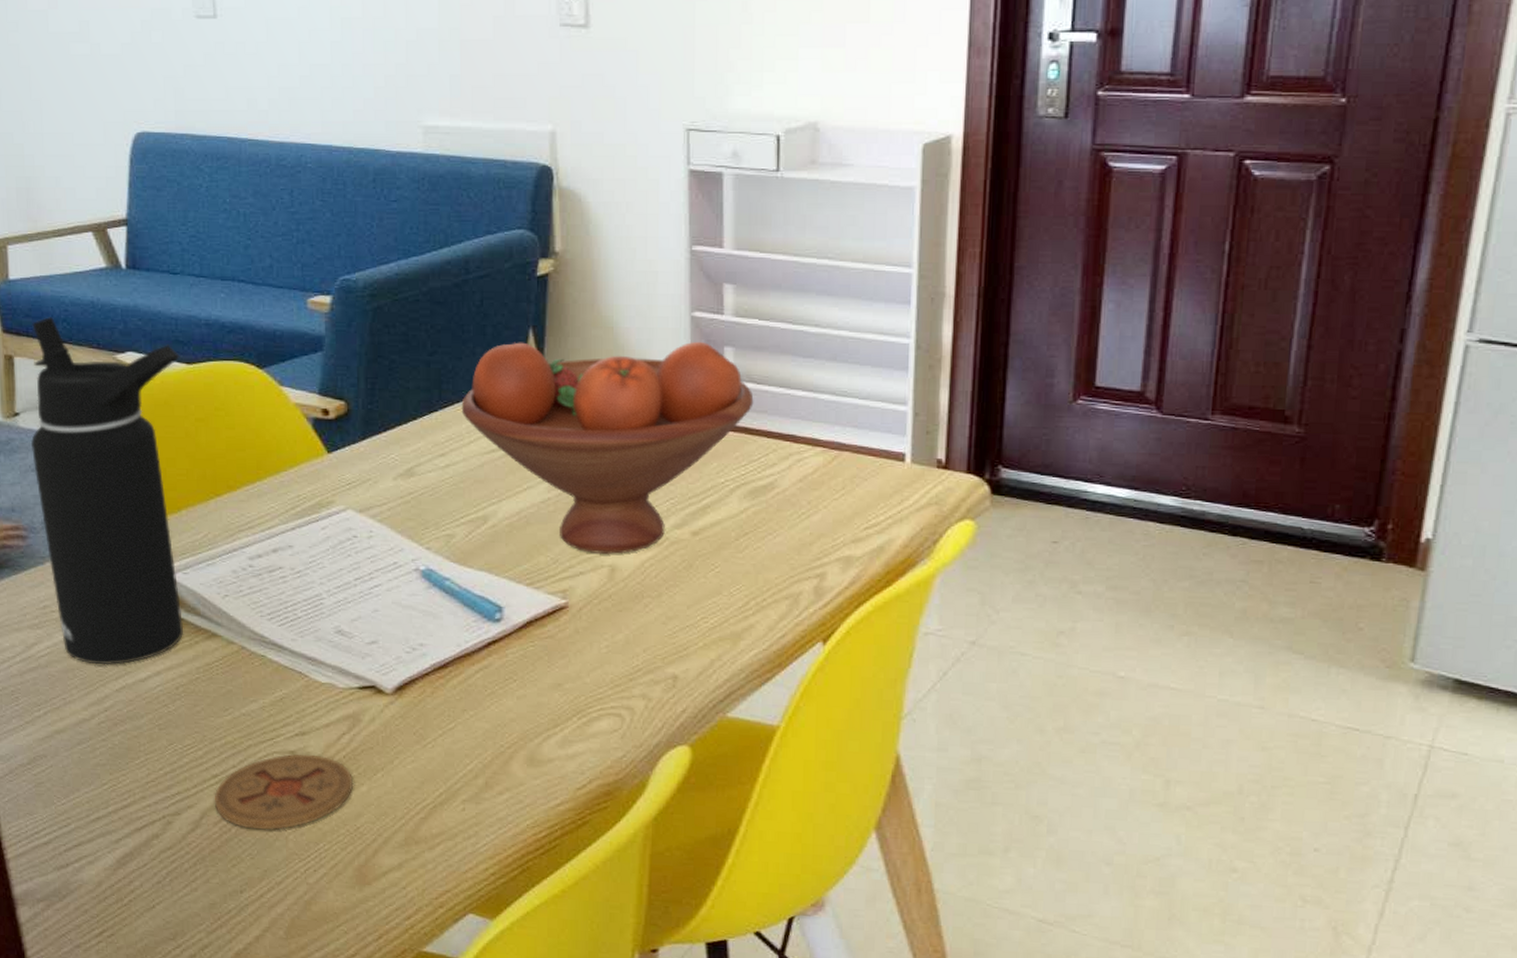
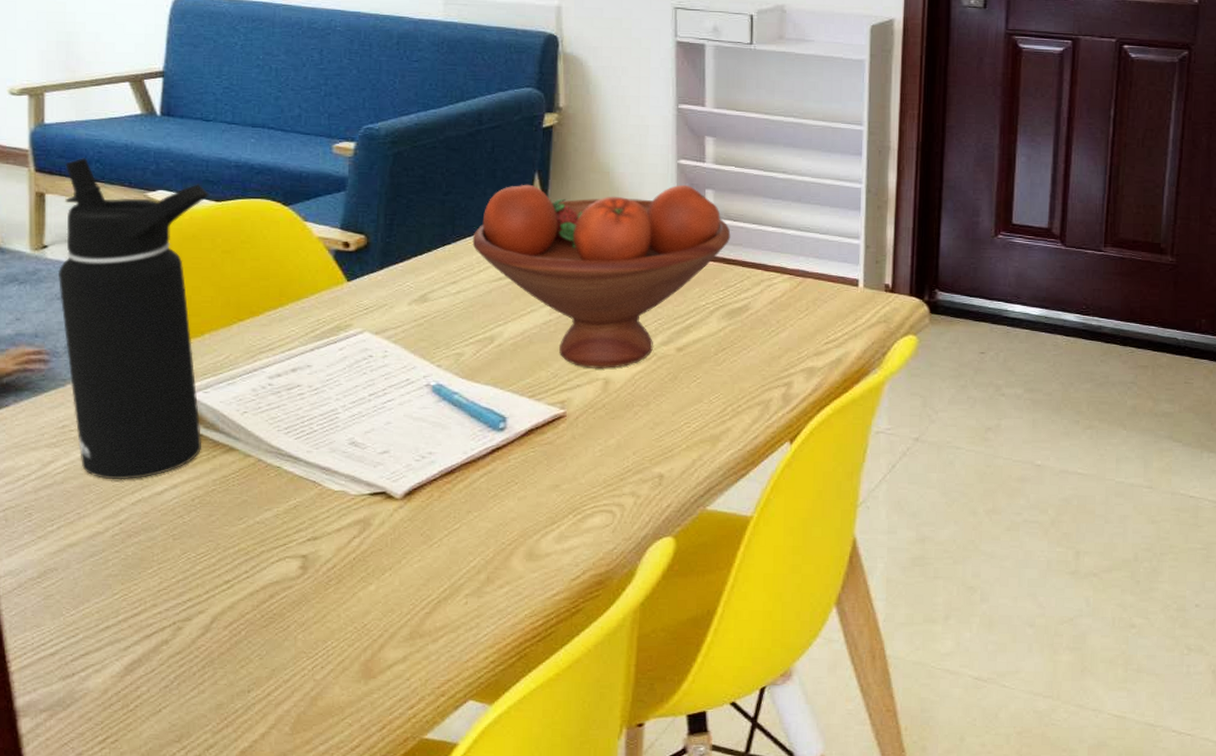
coaster: present [214,754,354,830] -> none [225,557,363,631]

